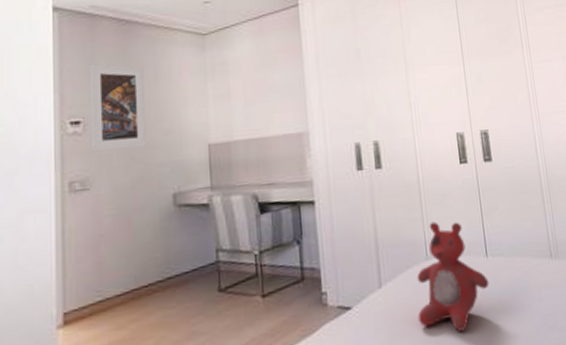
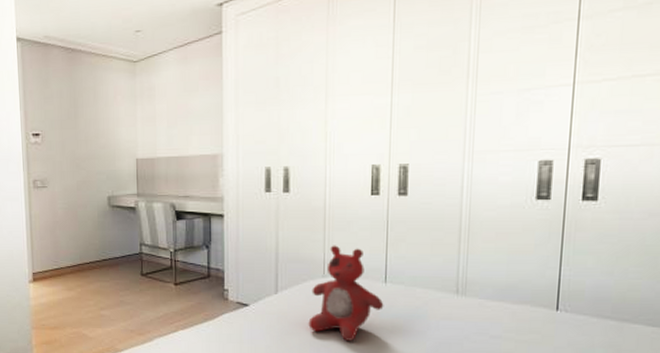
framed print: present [90,64,146,152] -> none [45,87,88,158]

